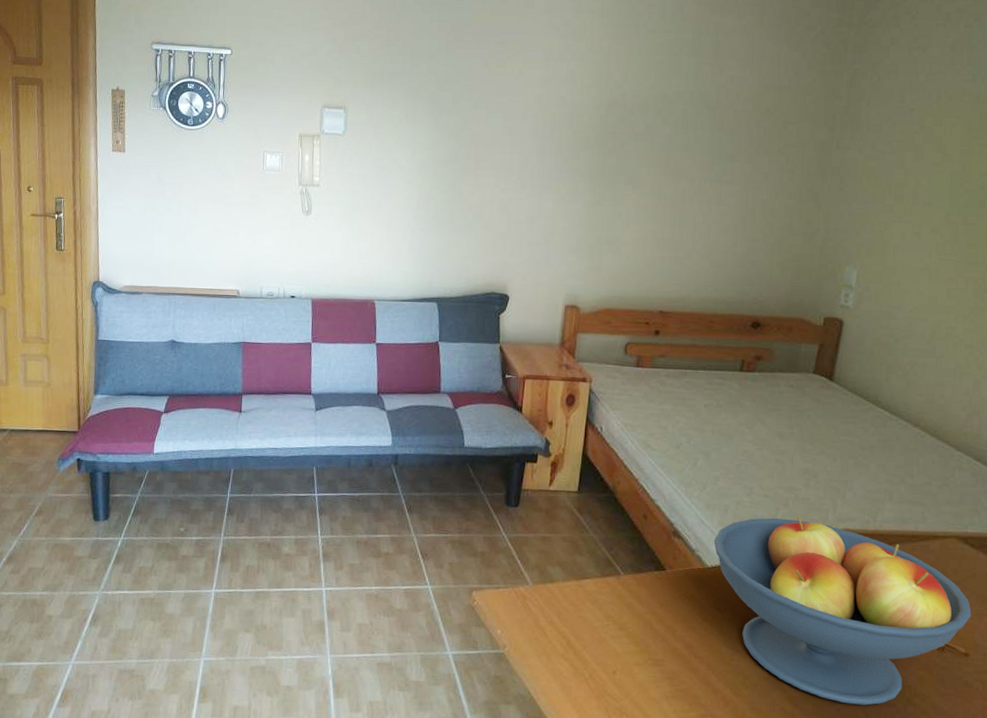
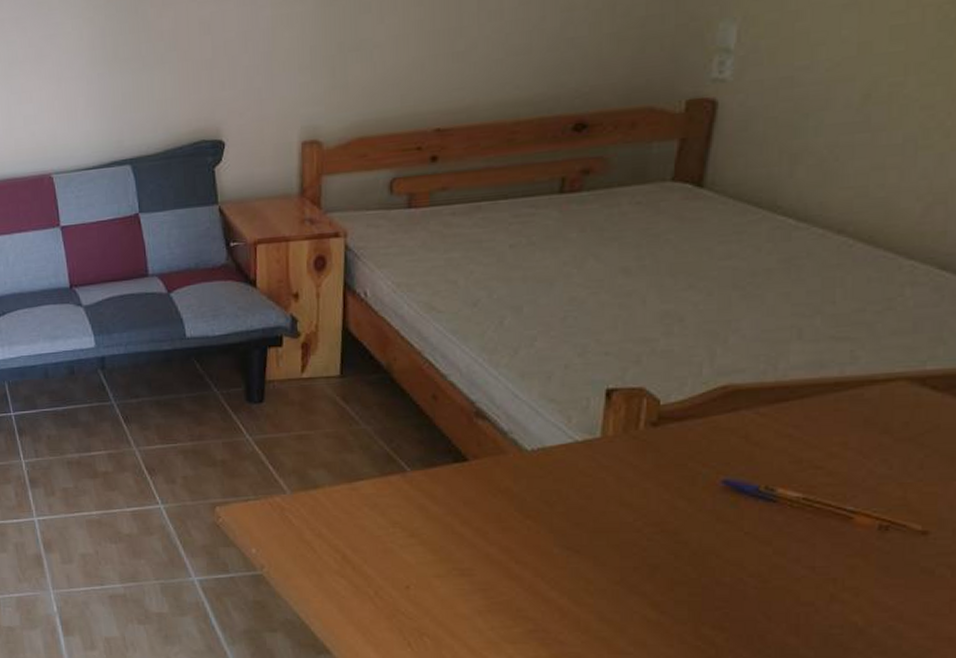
fruit bowl: present [714,516,972,706] -> none [533,374,933,606]

